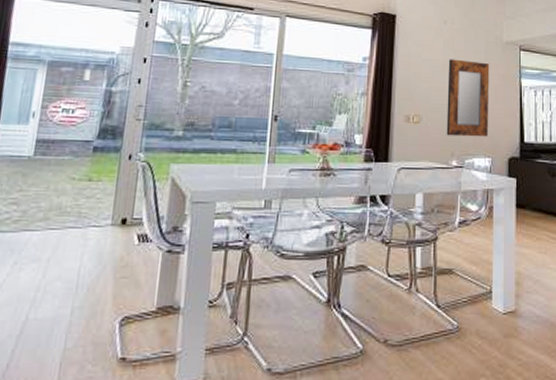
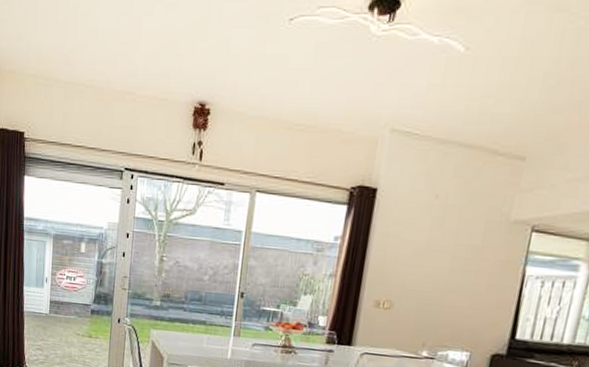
home mirror: present [446,59,490,137] -> none [419,240,487,330]

